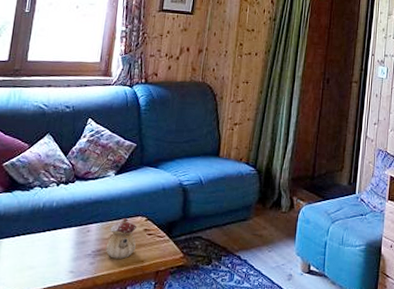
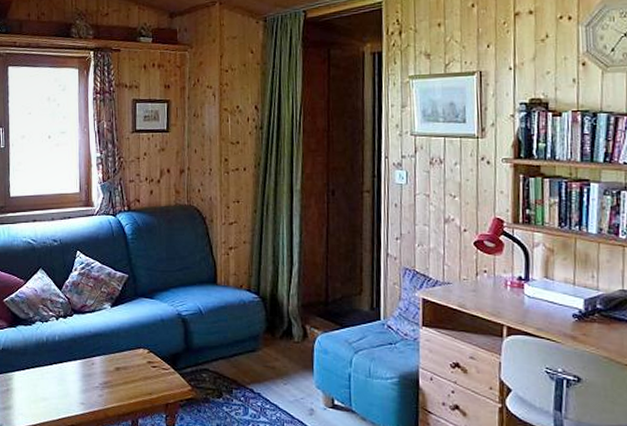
teapot: present [105,218,136,259] -> none [112,351,142,391]

